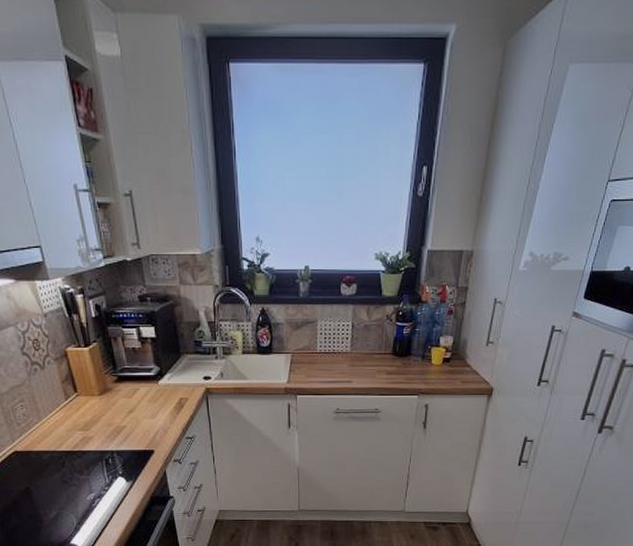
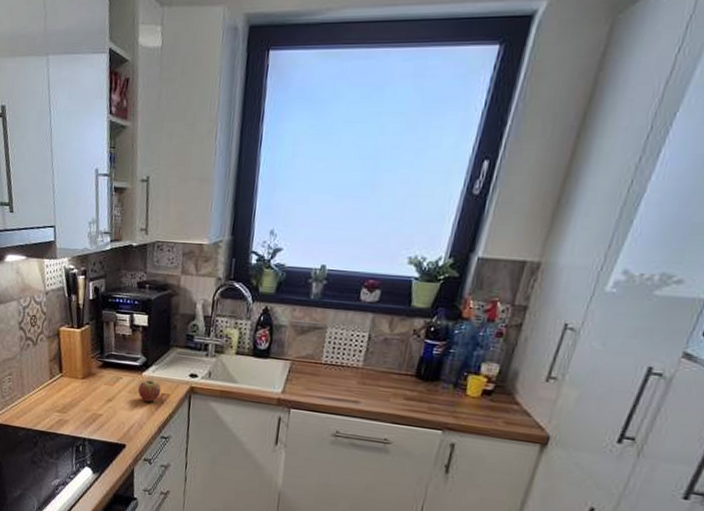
fruit: none [157,387,179,408] -> present [138,379,161,402]

